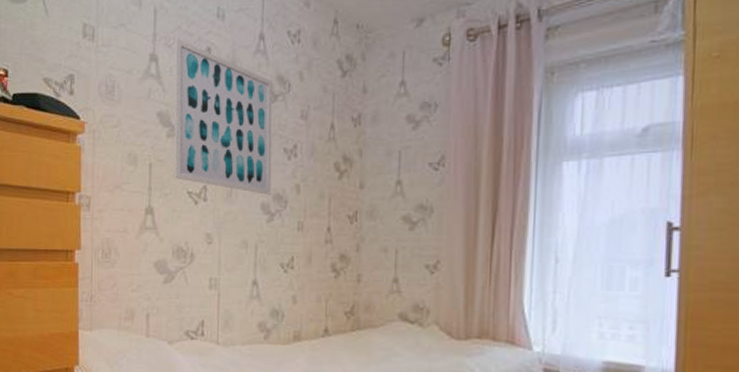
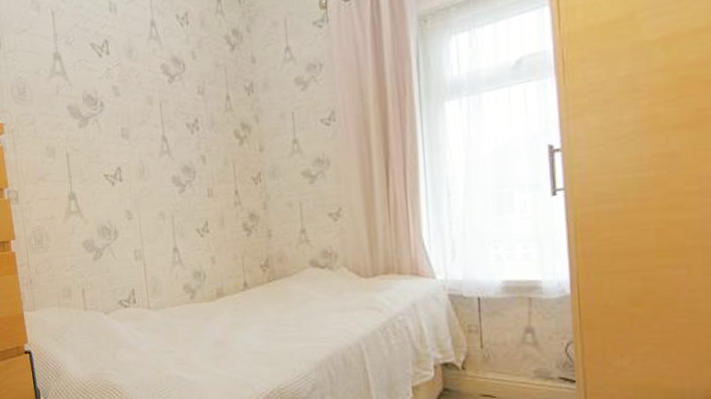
wall art: present [174,38,273,195] -> none [74,35,180,169]

